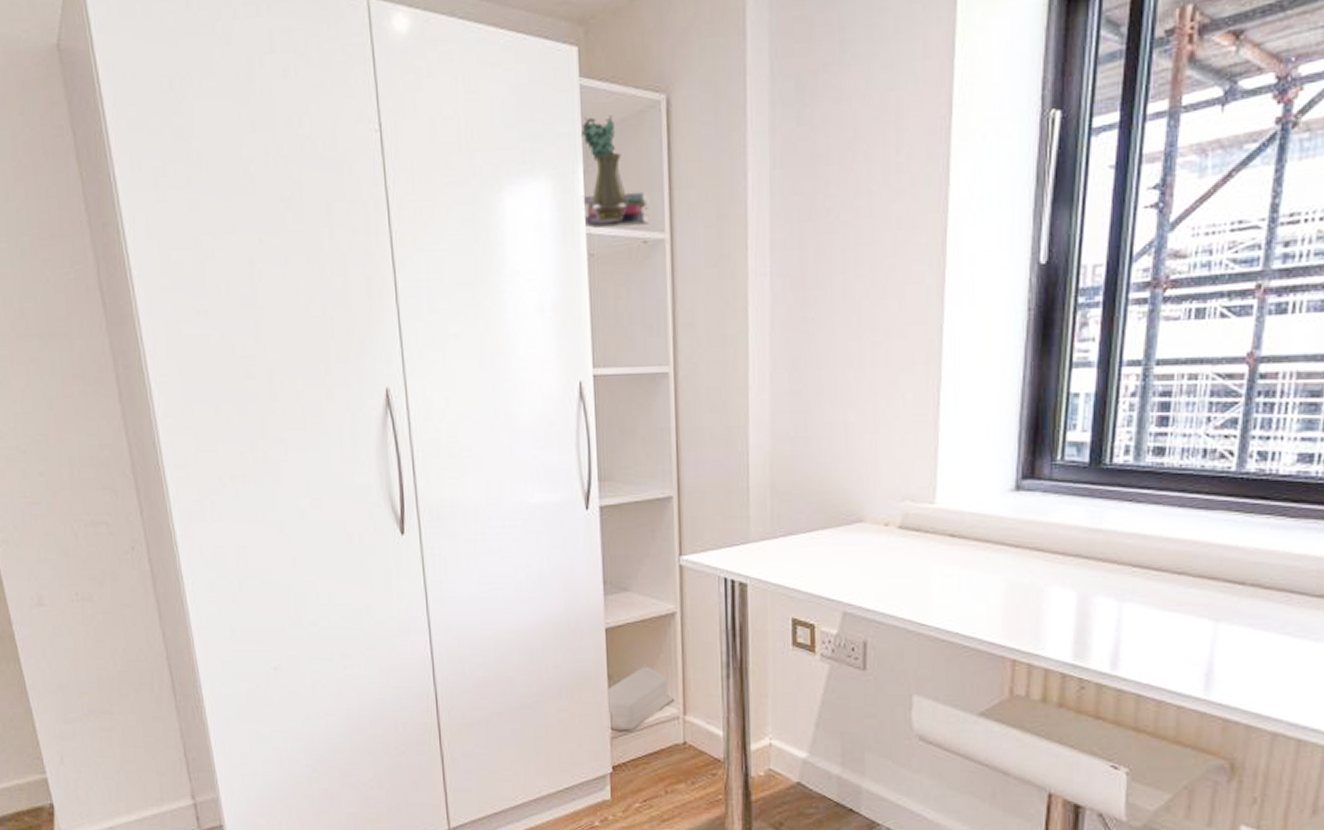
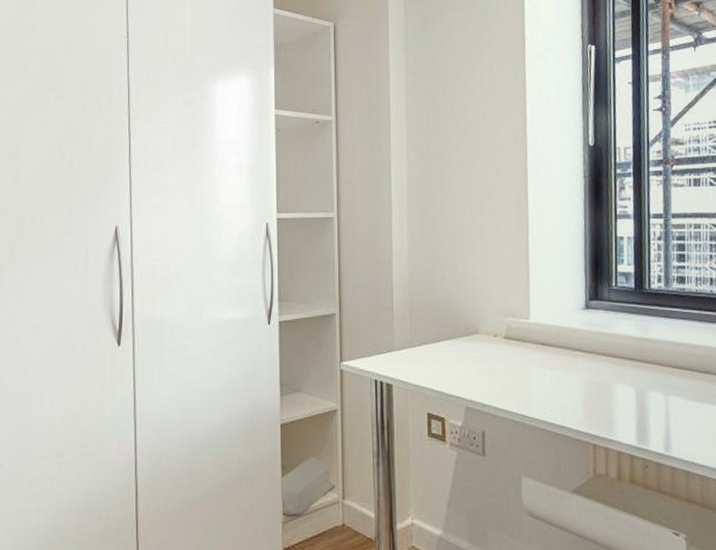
vase: present [580,115,627,222] -> none [273,34,305,107]
books: present [581,191,650,228] -> none [272,87,321,111]

